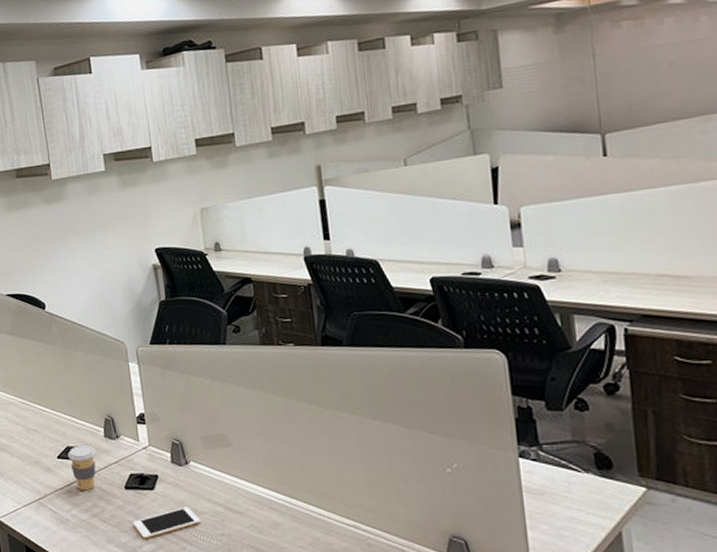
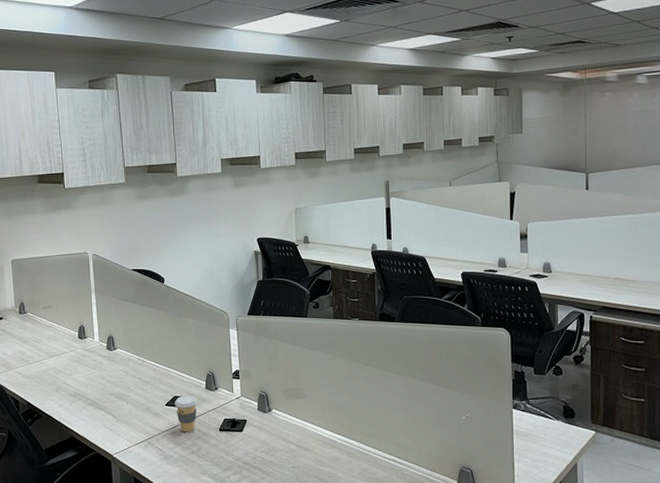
cell phone: present [133,506,201,539] -> none [224,445,278,471]

